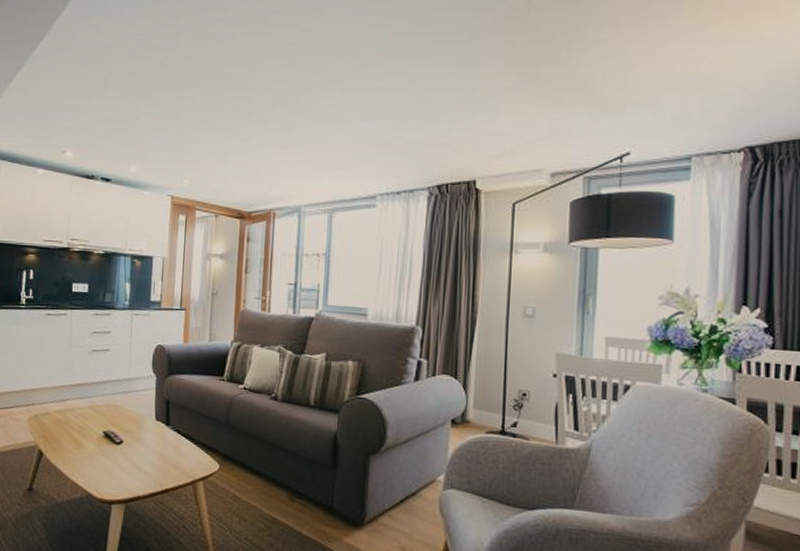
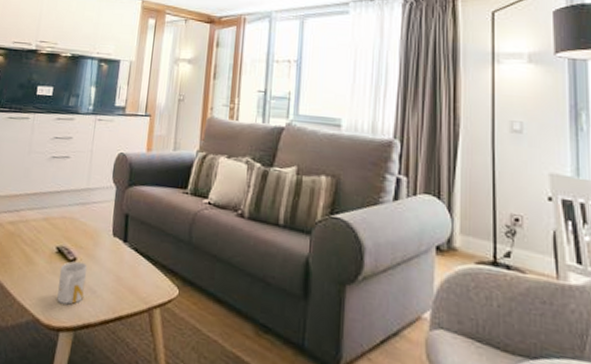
mug: none [107,443,134,481] -> present [57,261,88,305]

